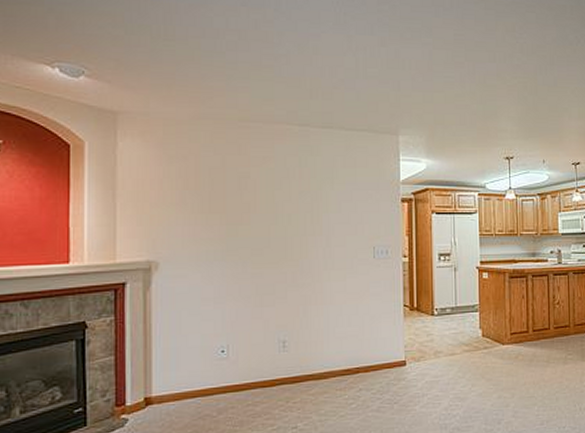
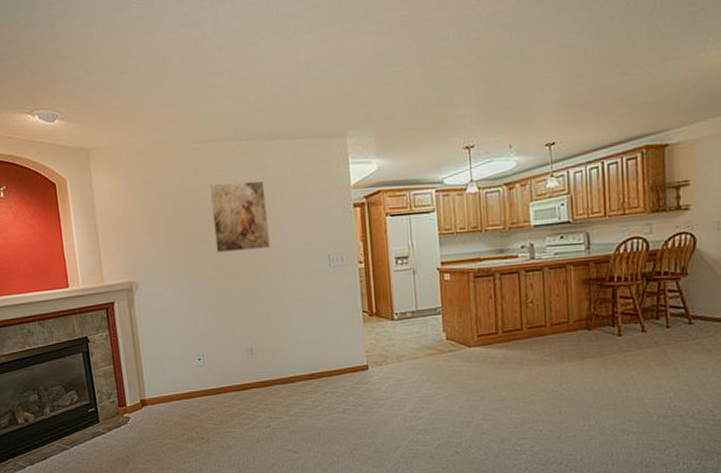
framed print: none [253,164,314,236] -> present [209,180,270,252]

